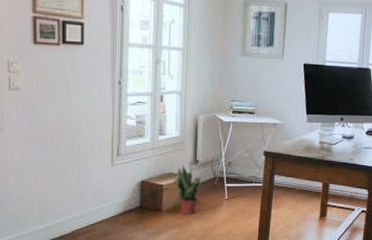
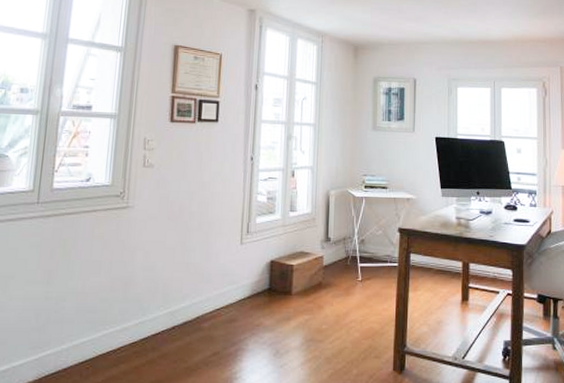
potted plant: present [173,164,202,214] -> none [304,242,334,297]

